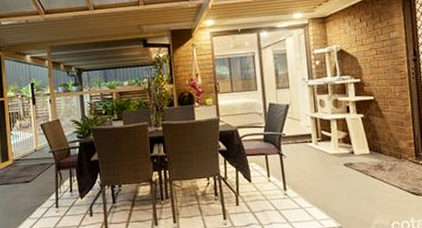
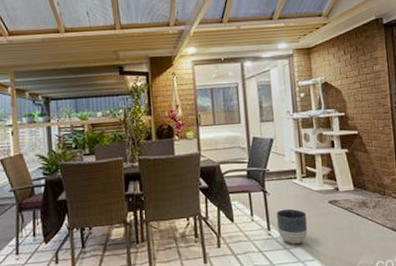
planter: none [291,170,323,204] -> present [276,208,308,244]

